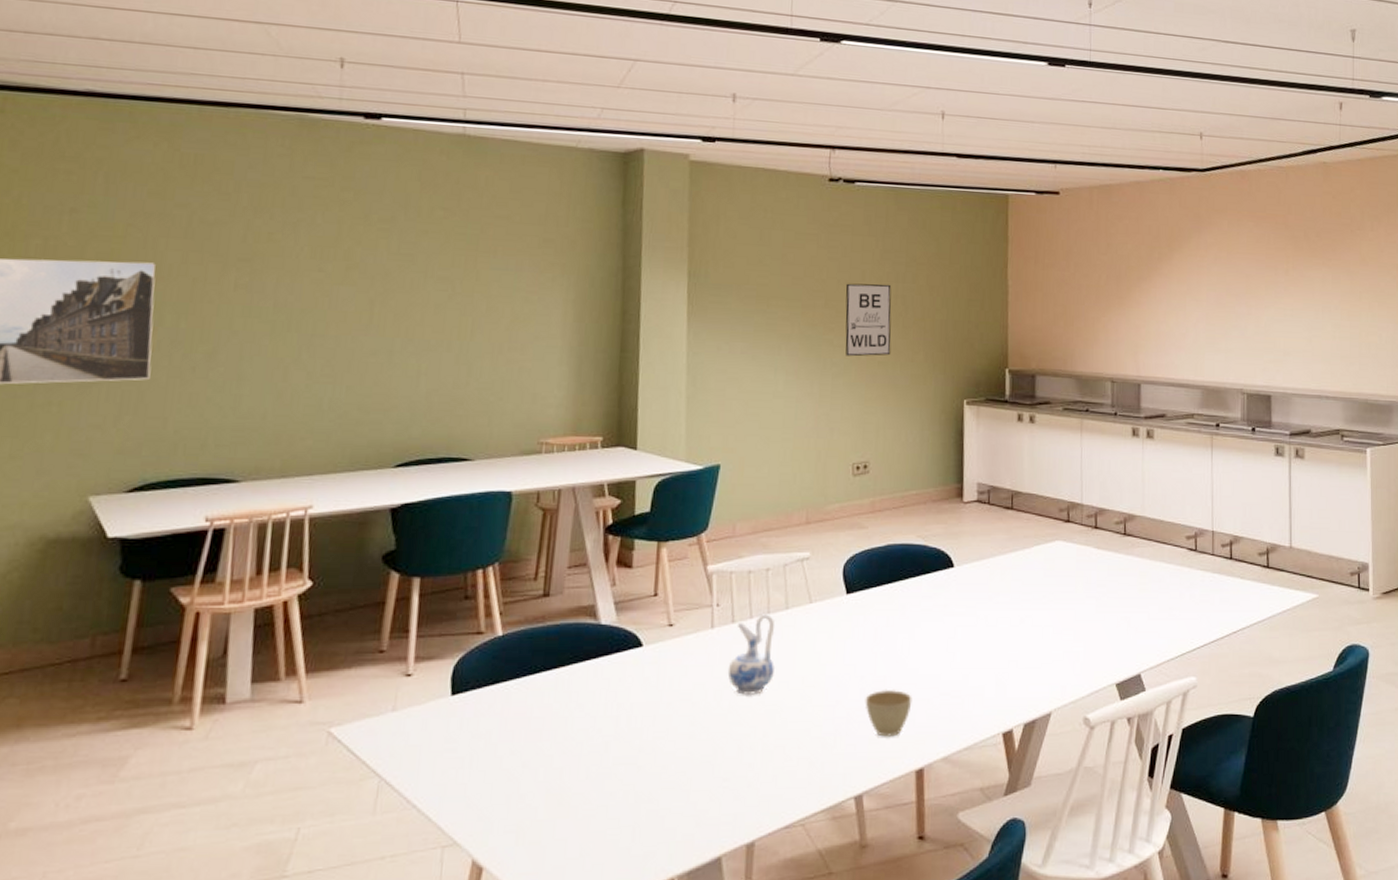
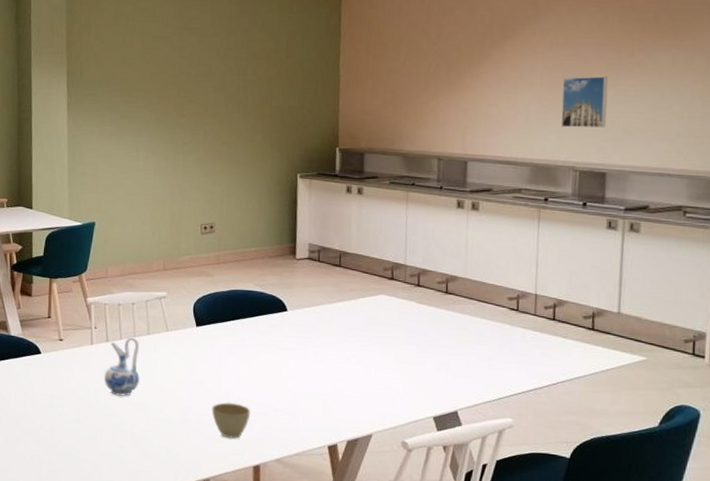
wall art: present [845,283,892,357] -> none [194,76,234,138]
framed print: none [1227,293,1269,348] -> present [560,76,608,128]

